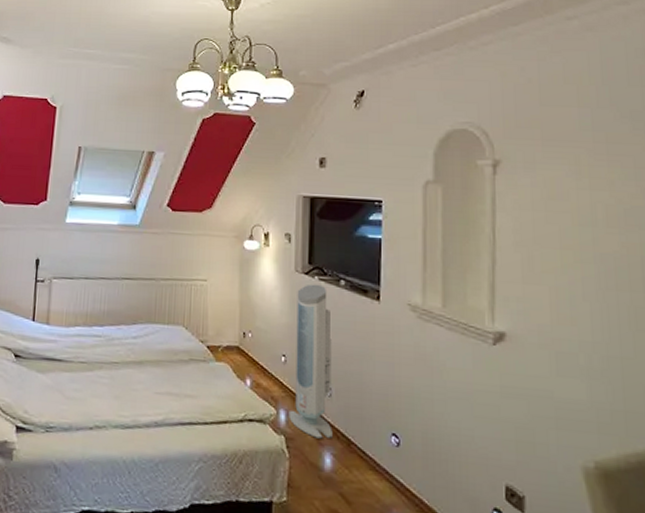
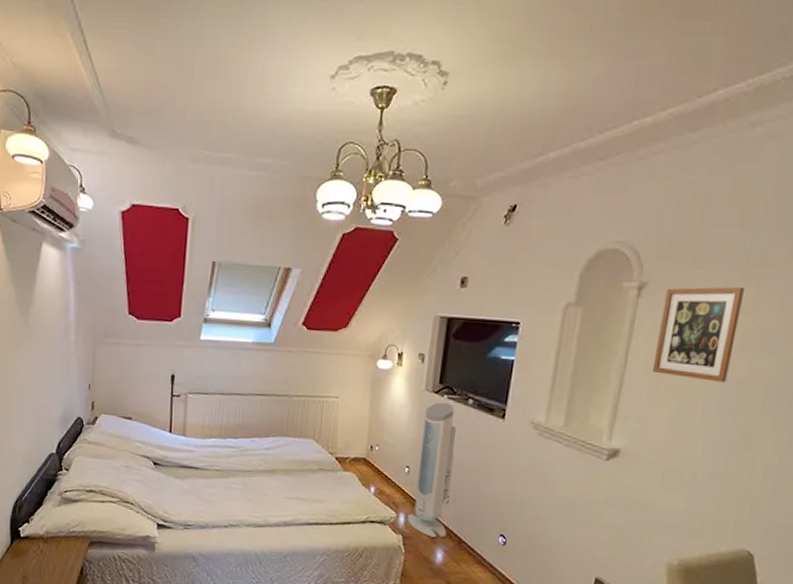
picture frame: none [520,162,600,259] -> present [652,286,744,383]

